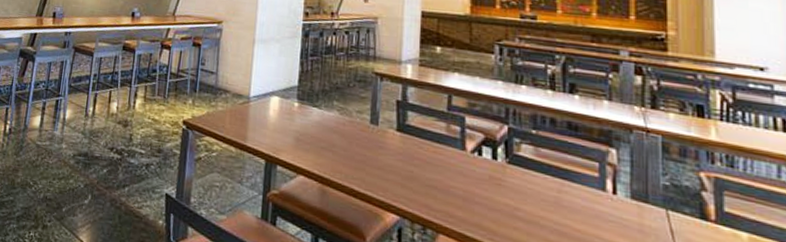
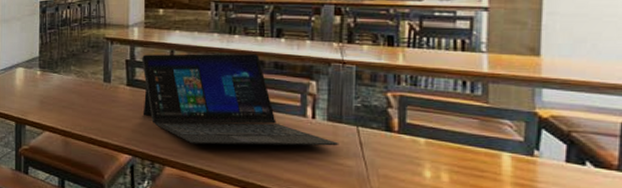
laptop: none [414,96,646,231] -> present [141,54,339,146]

